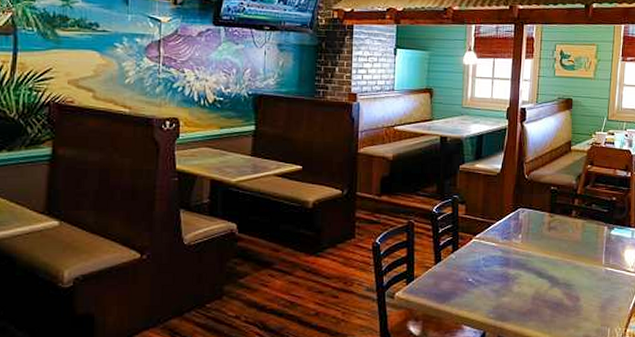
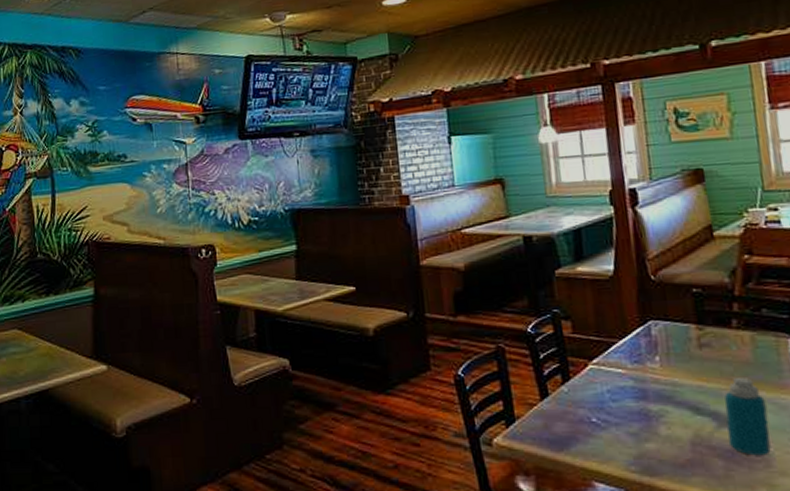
bottle: none [557,253,584,307] -> present [724,378,771,456]

